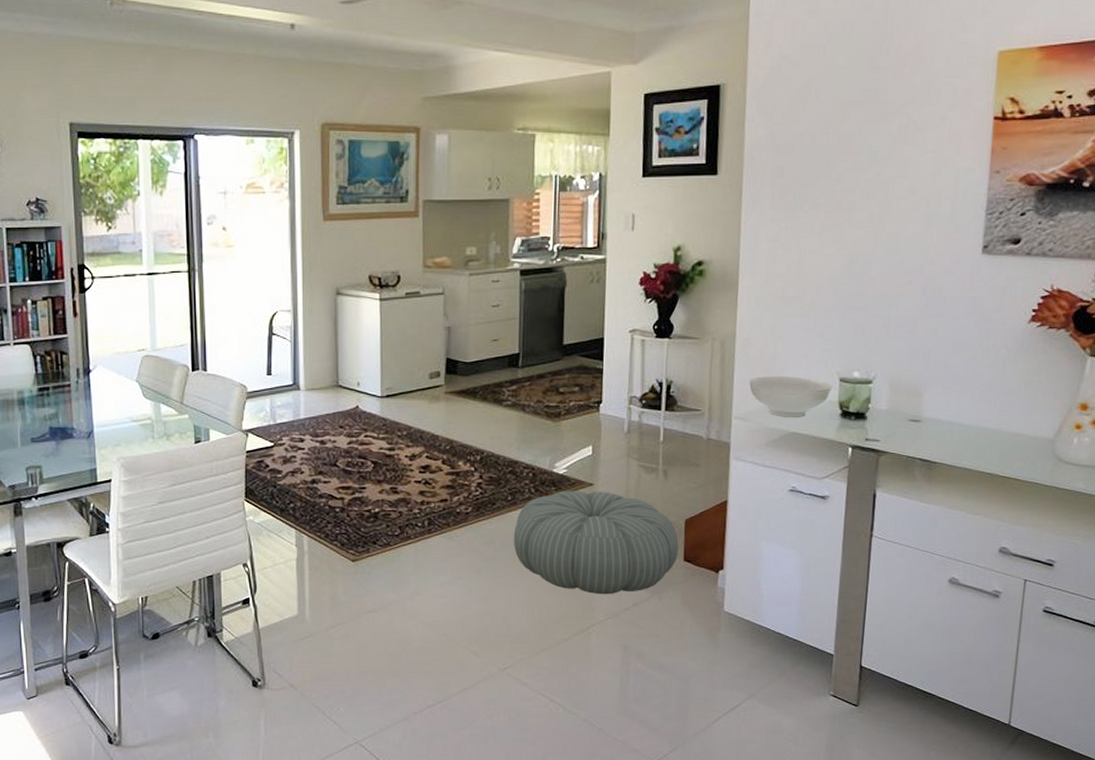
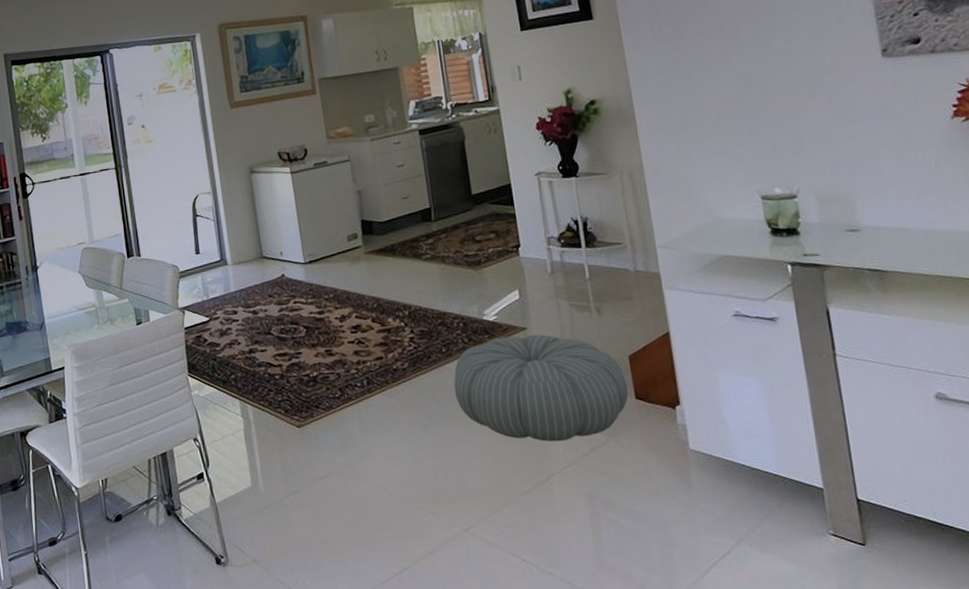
decorative bowl: present [748,377,833,417] -> none [666,199,756,242]

